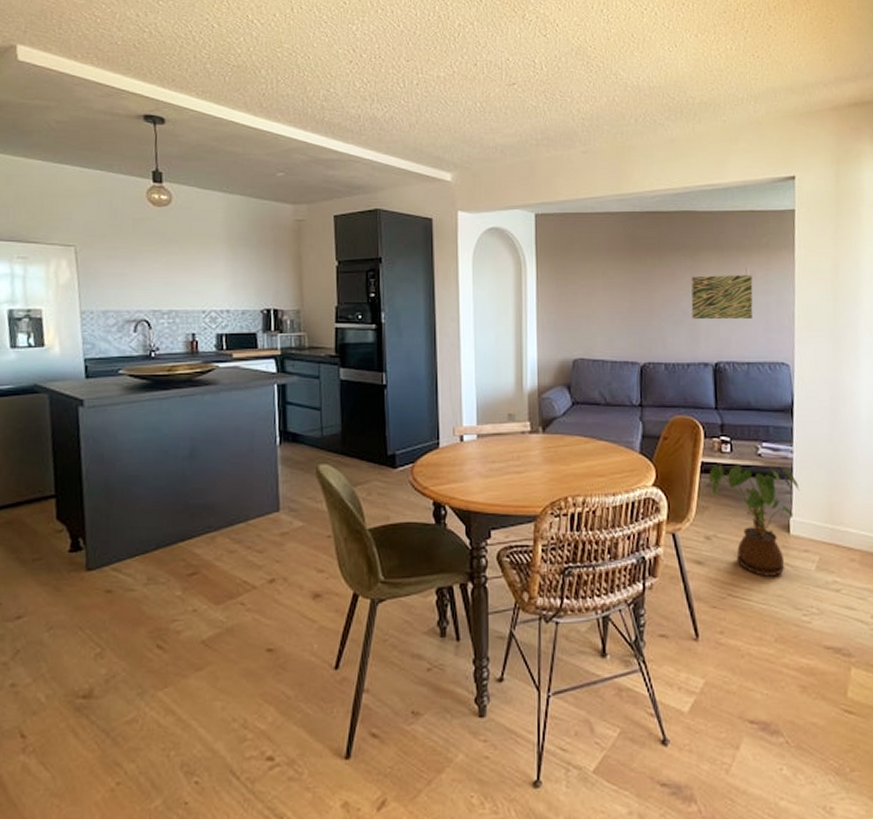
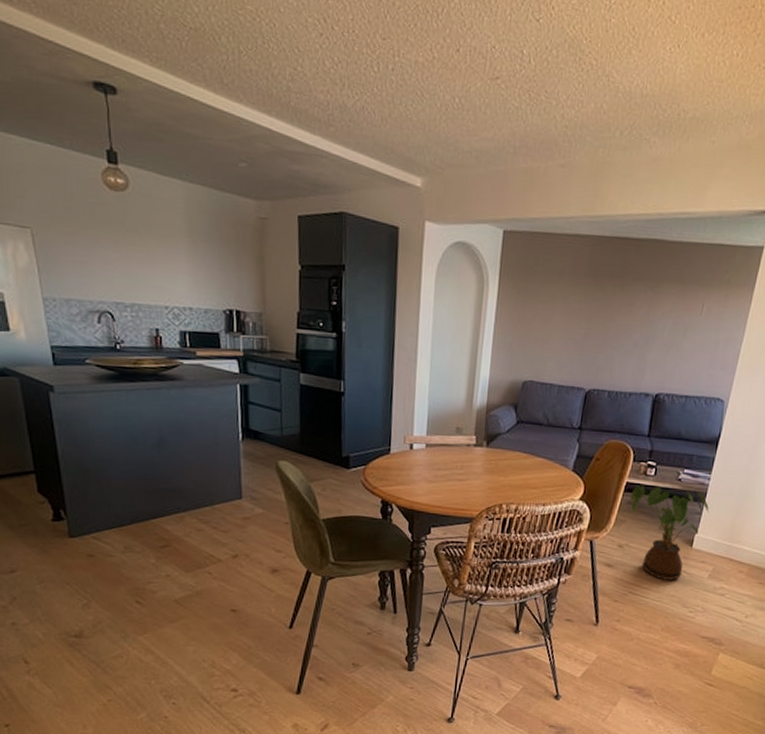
wall art: present [691,275,753,320] -> none [642,308,708,354]

